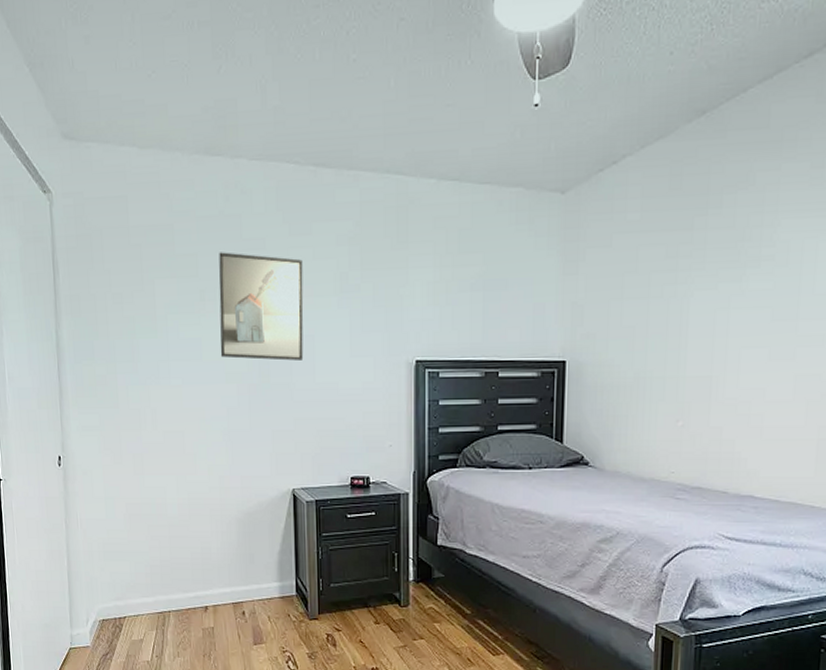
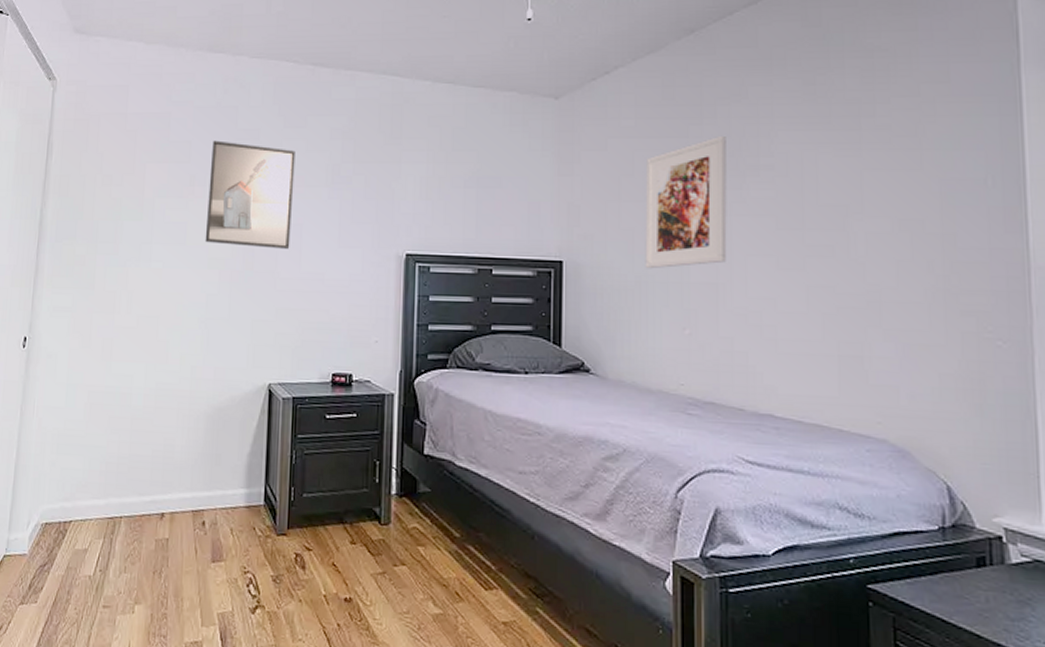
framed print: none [644,226,730,365] -> present [645,135,727,269]

